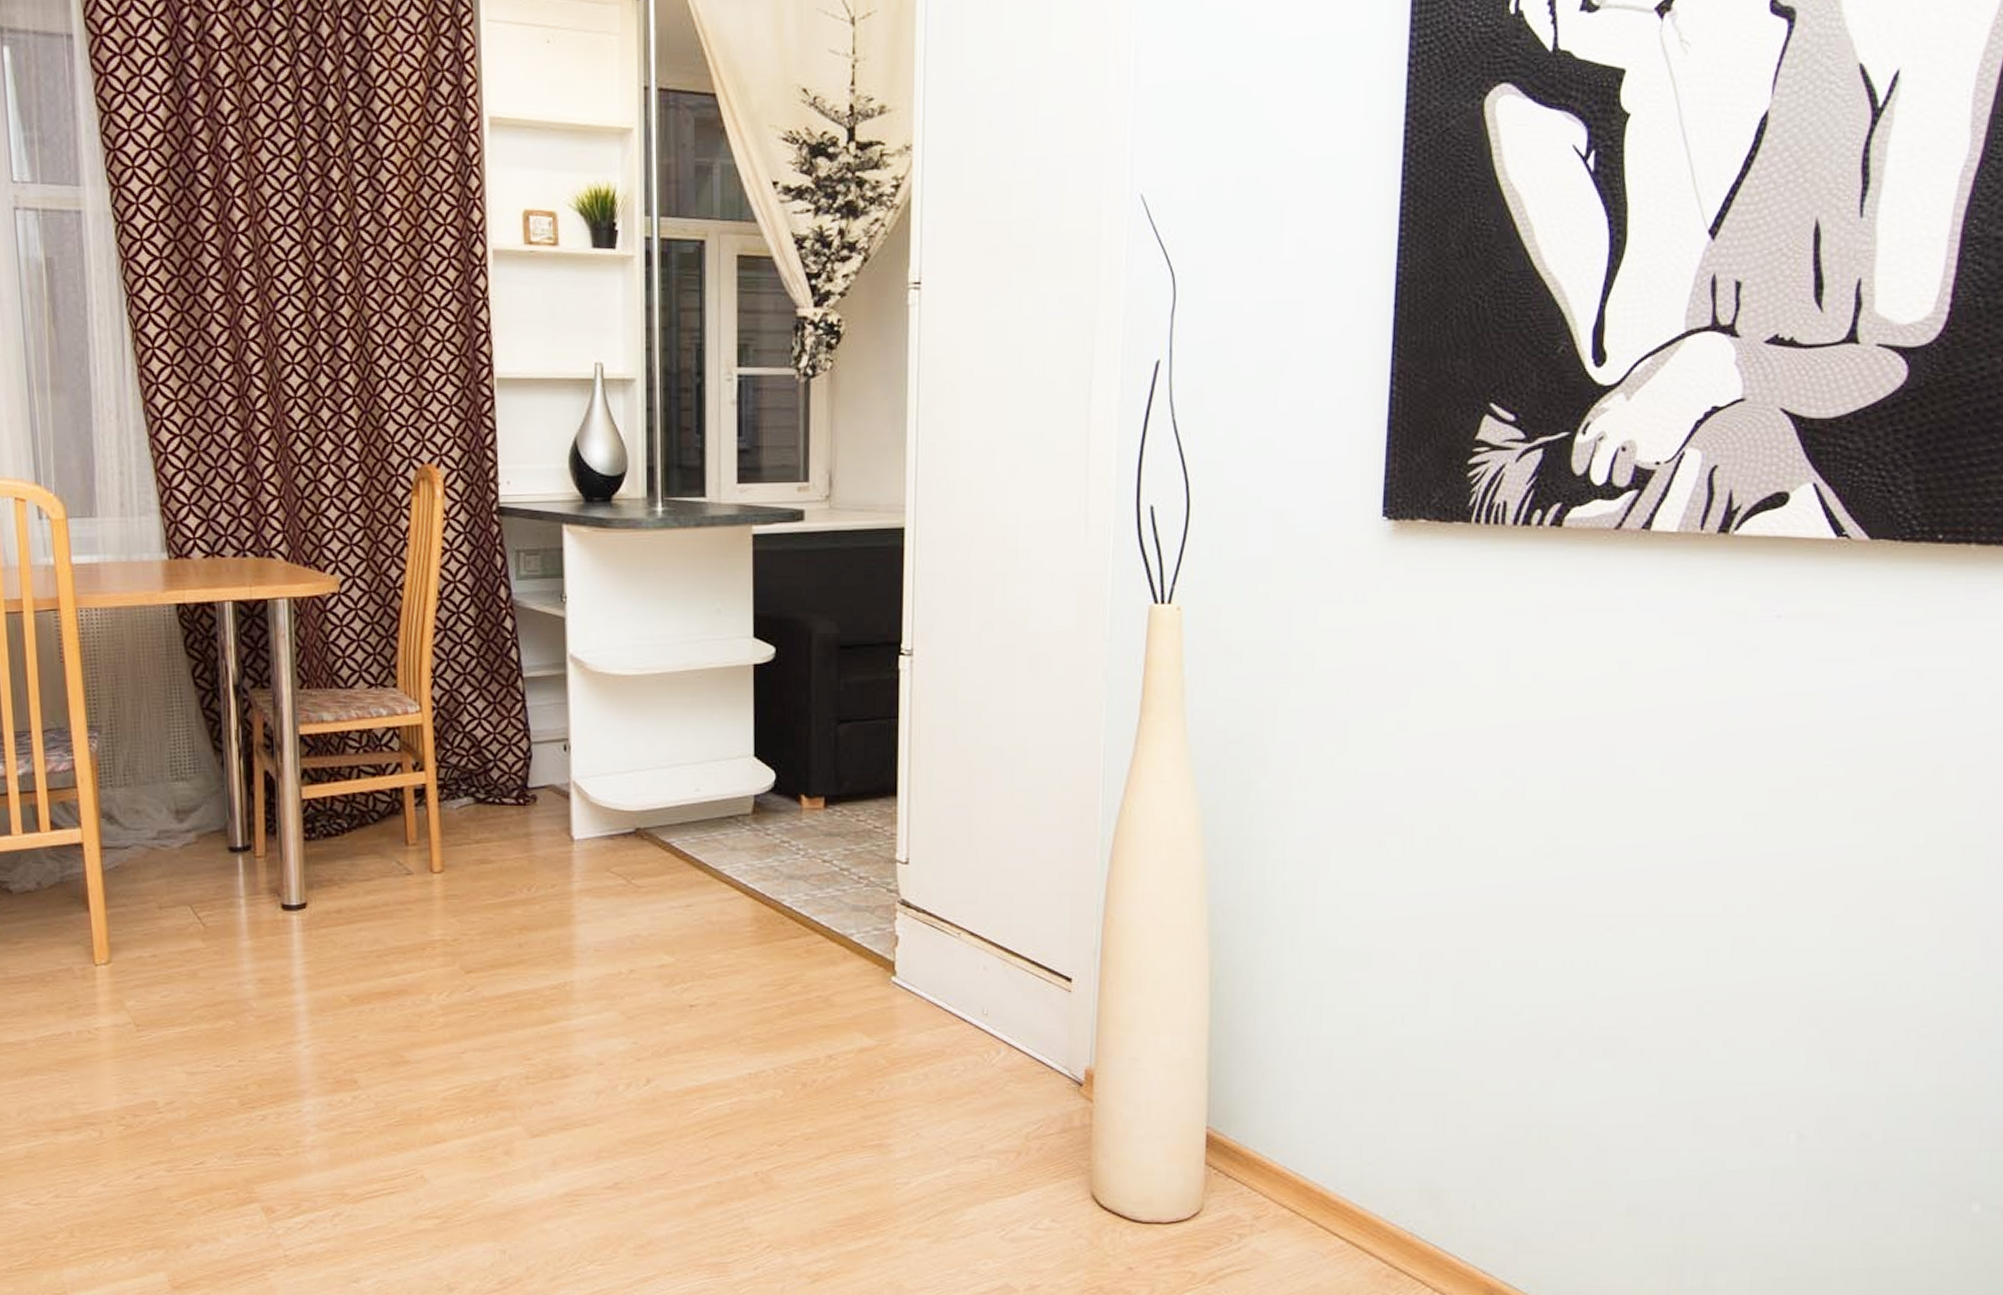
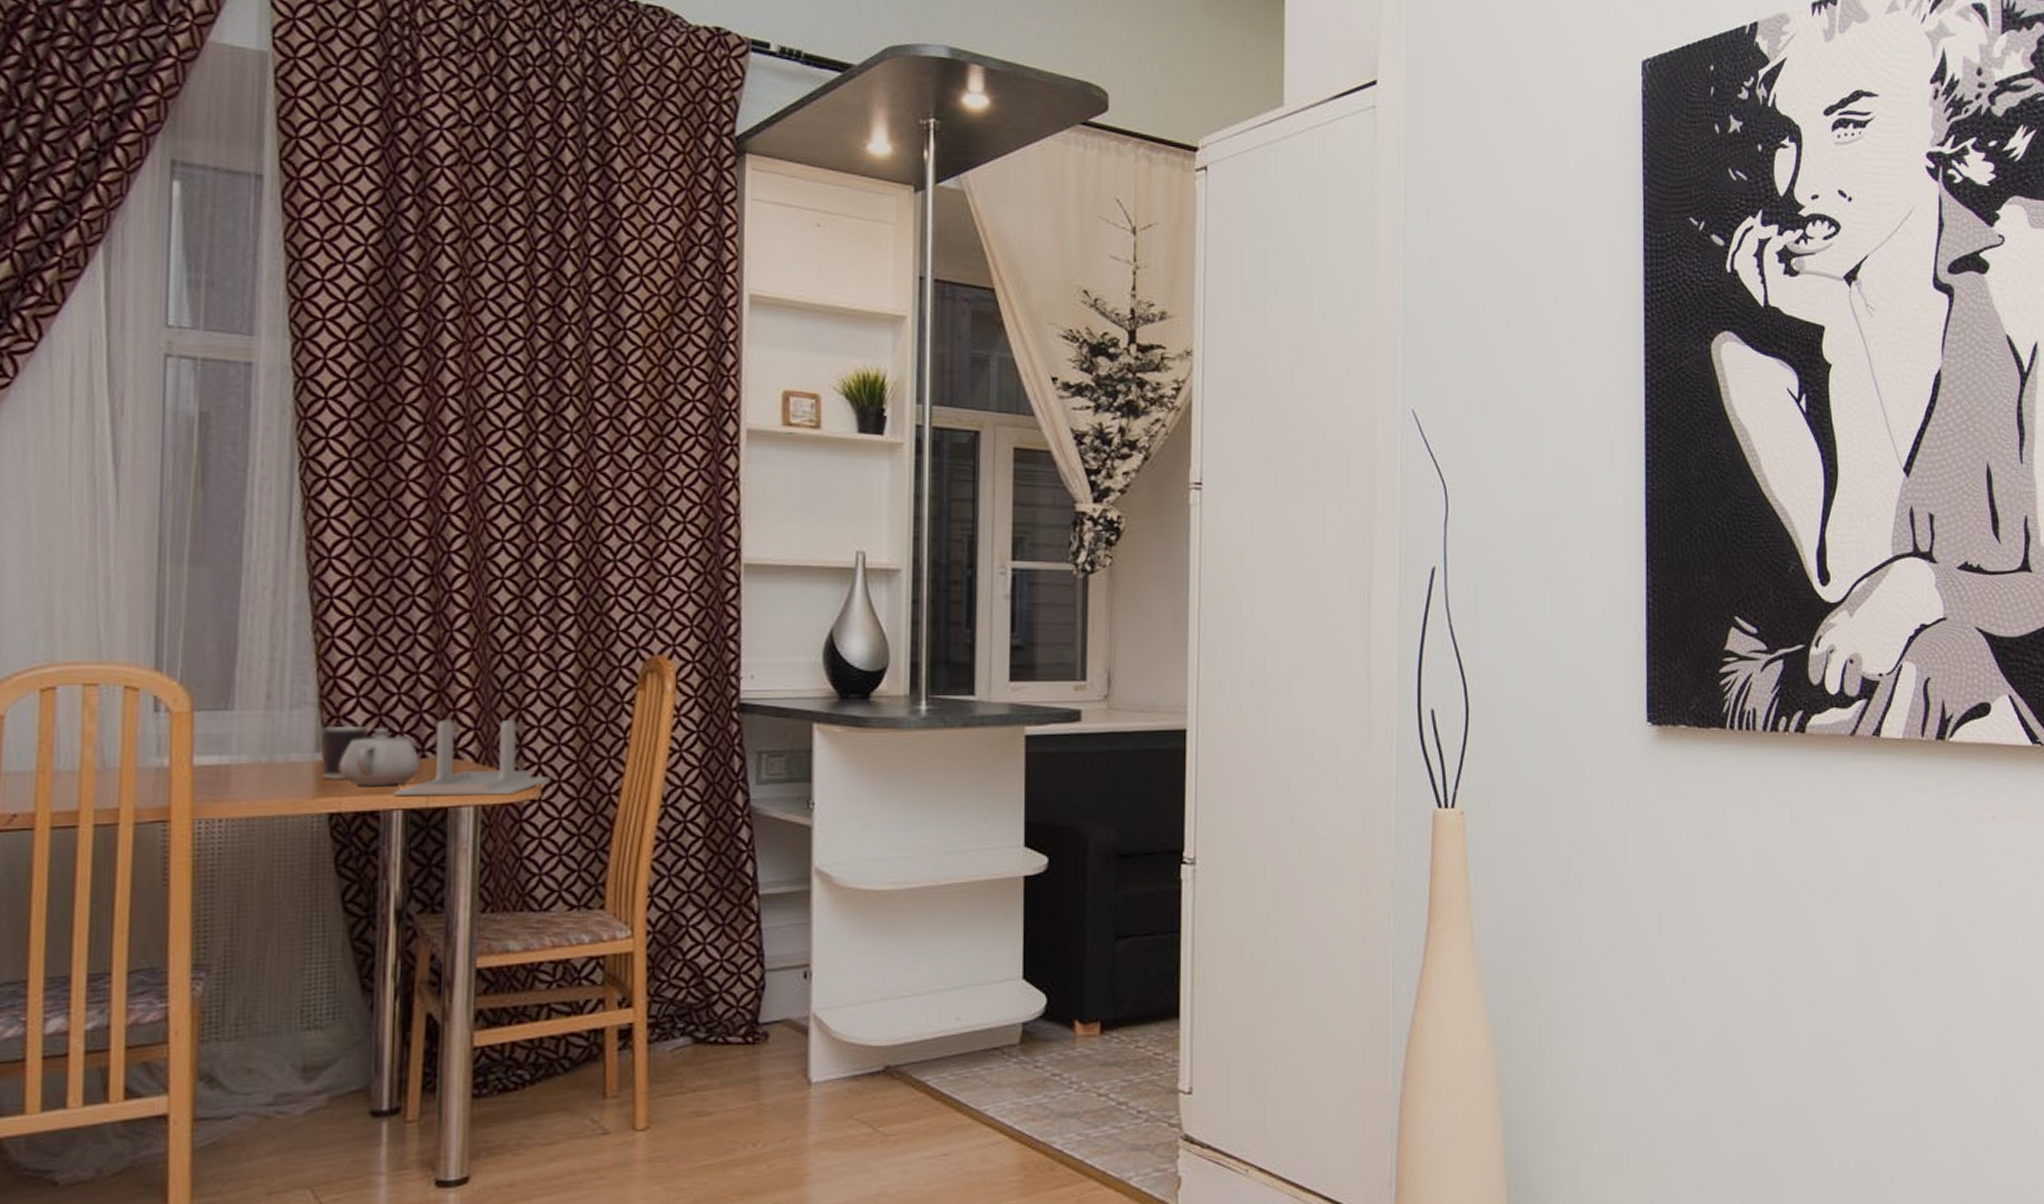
mug: none [164,529,205,577] -> present [320,725,374,781]
teapot: none [181,531,243,581] -> present [340,728,420,786]
napkin holder: none [223,523,346,590] -> present [392,719,550,796]

